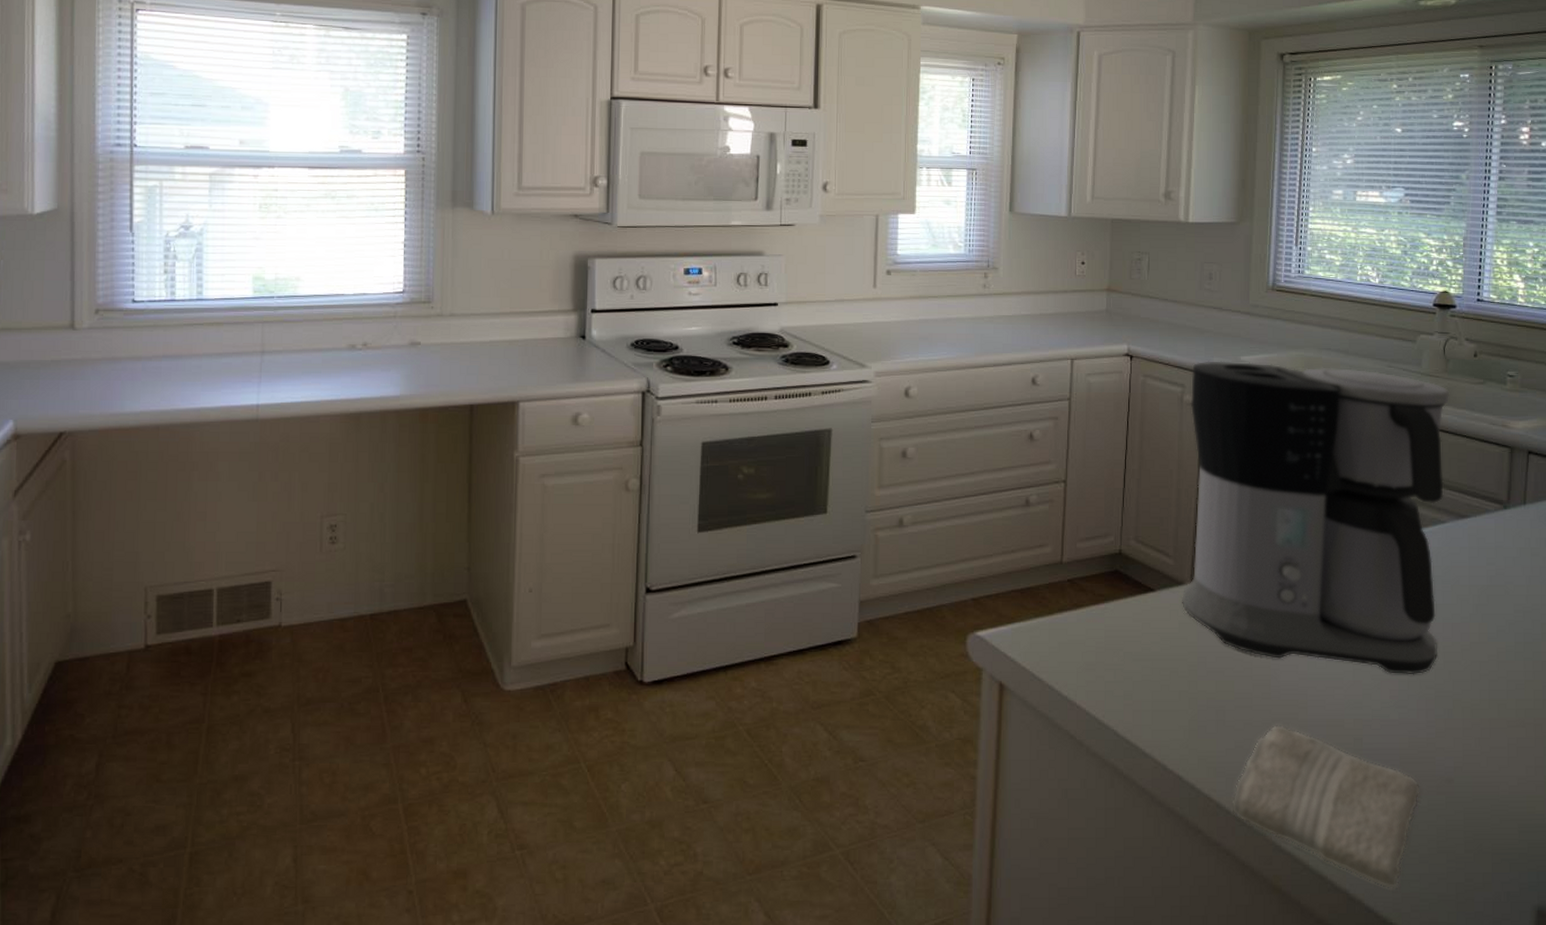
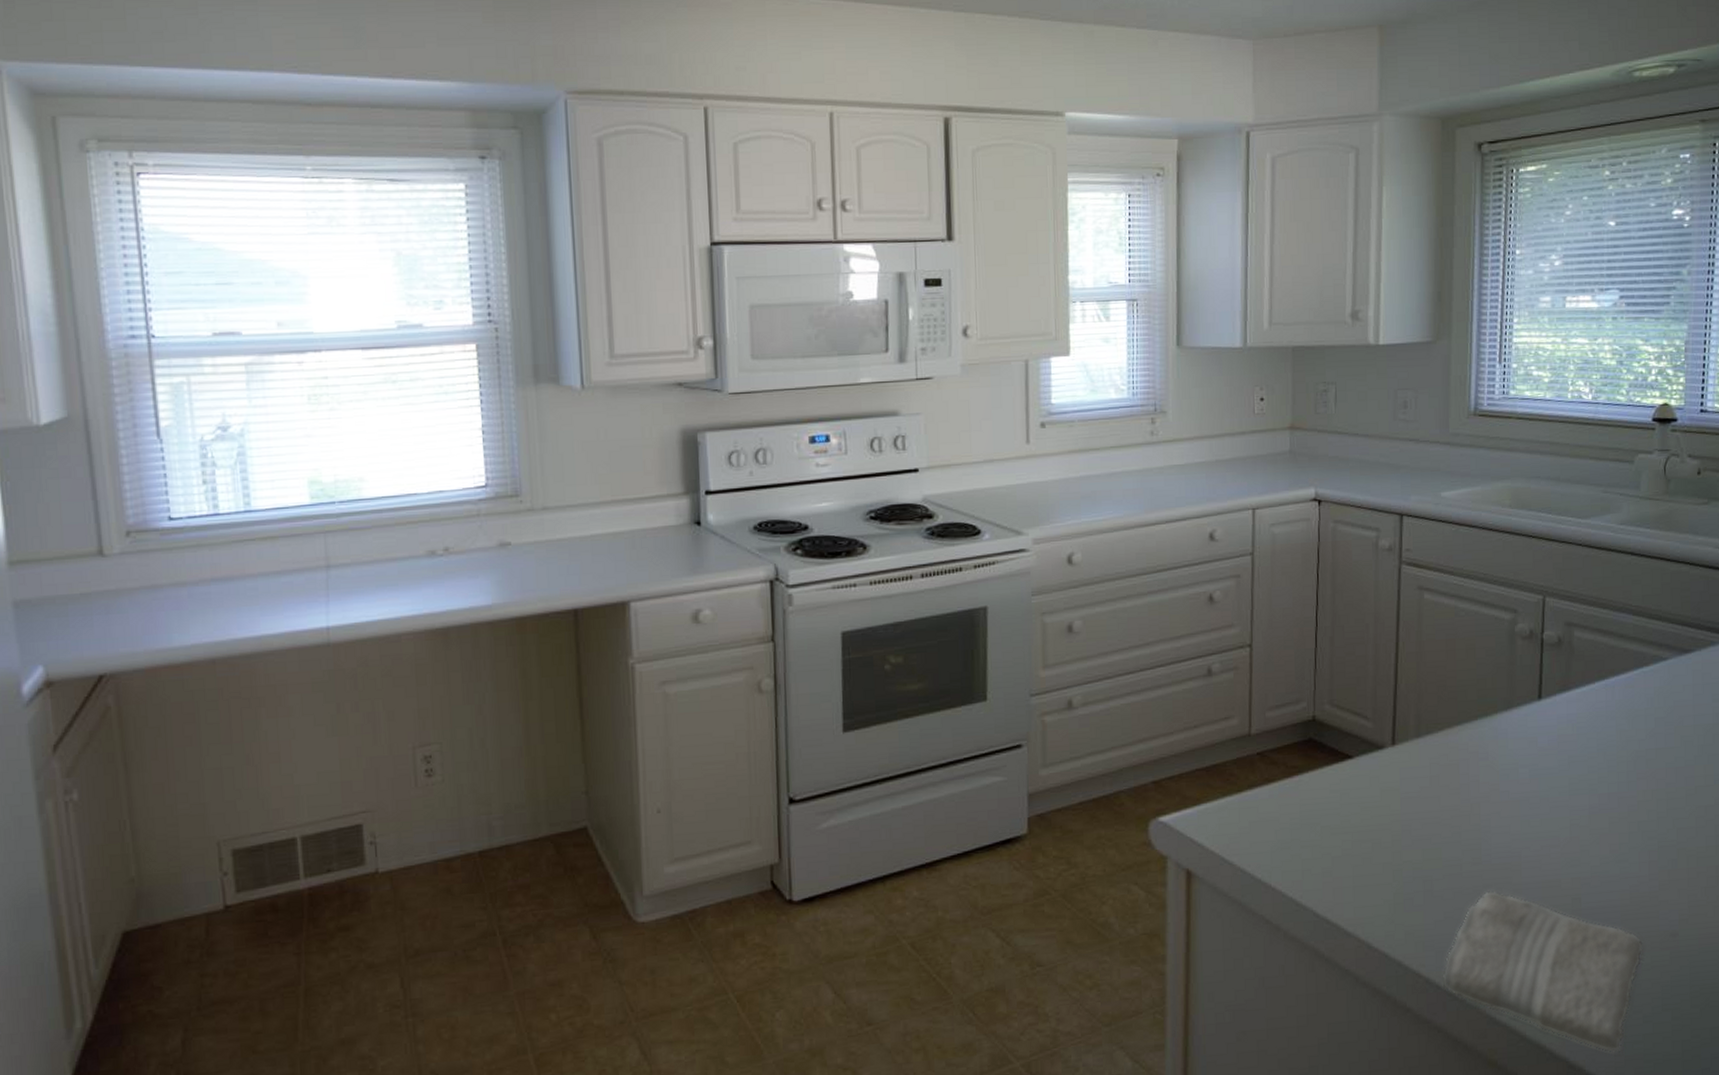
coffee maker: present [1181,361,1450,675] -> none [1381,497,1672,827]

